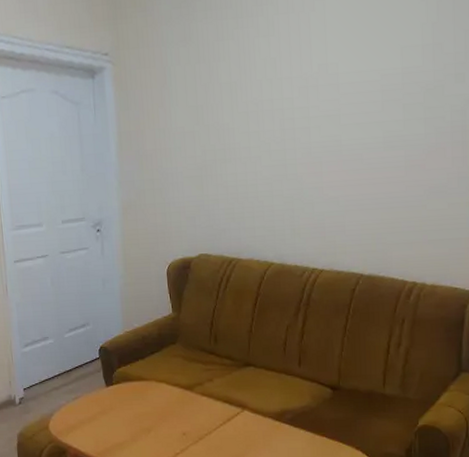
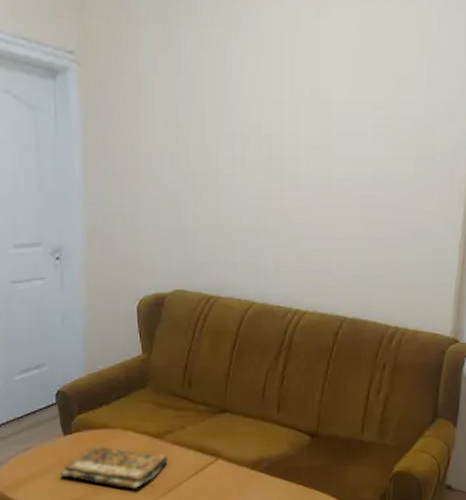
book: none [104,396,198,437] -> present [60,446,168,490]

